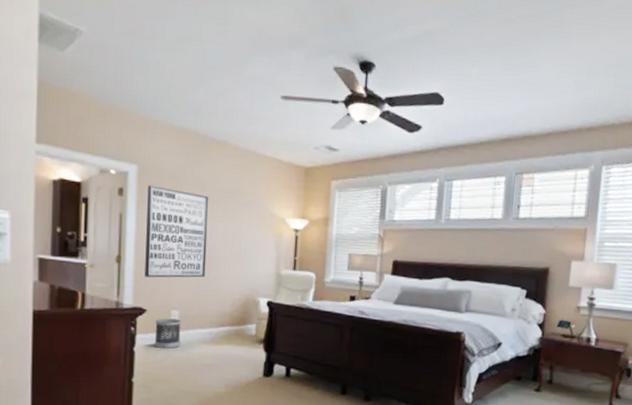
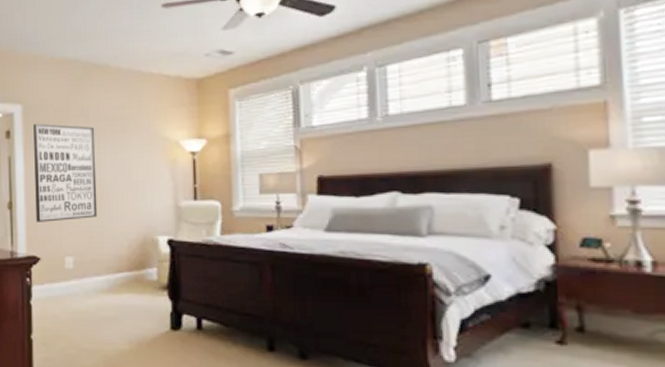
wastebasket: present [154,318,181,349] -> none [50,266,77,301]

